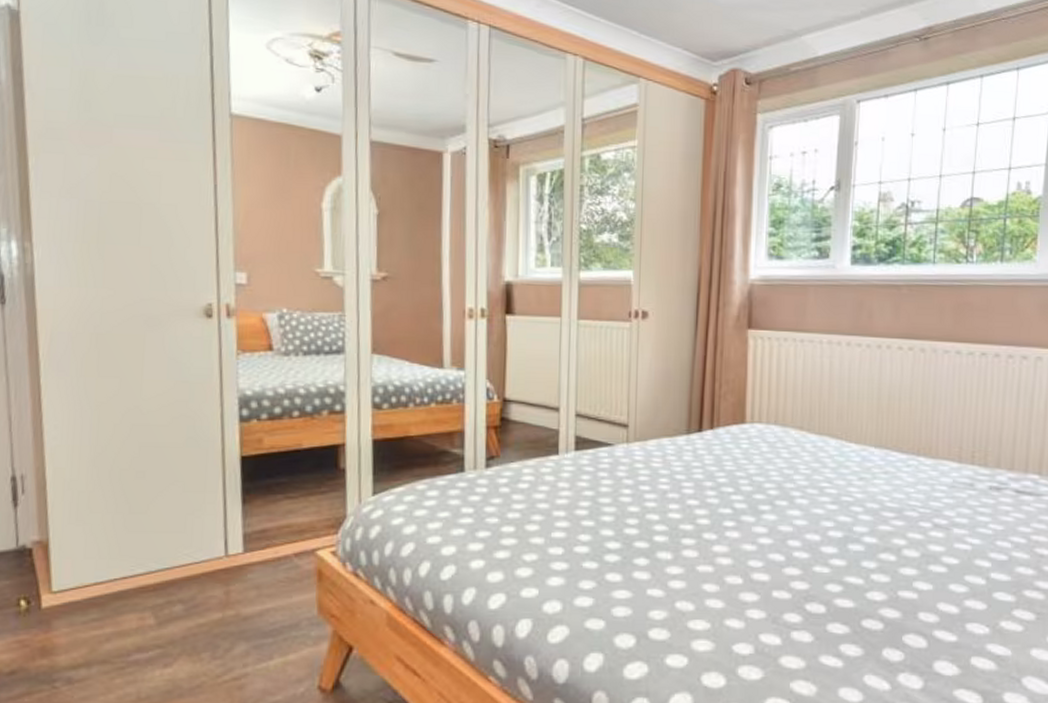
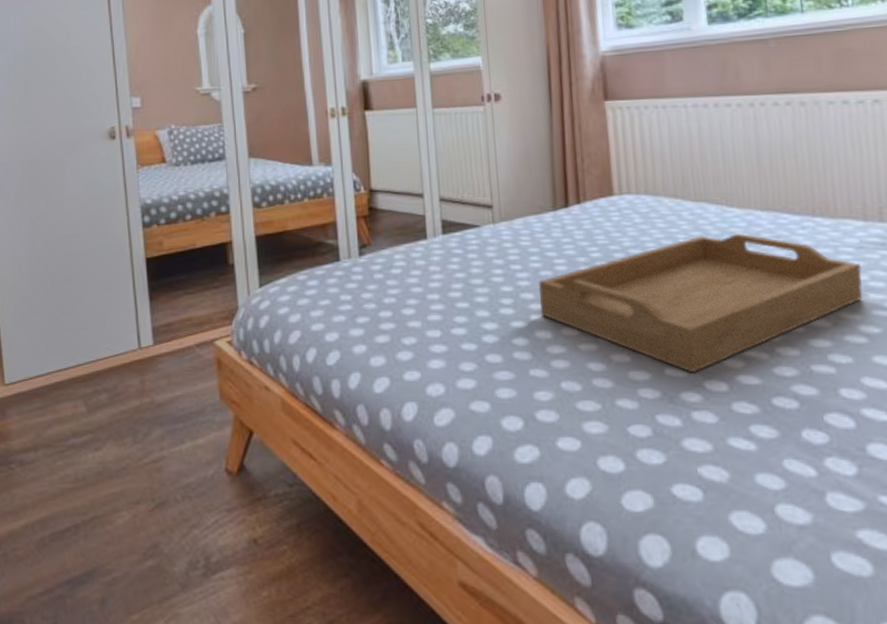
serving tray: none [663,467,951,596] -> present [538,233,863,373]

